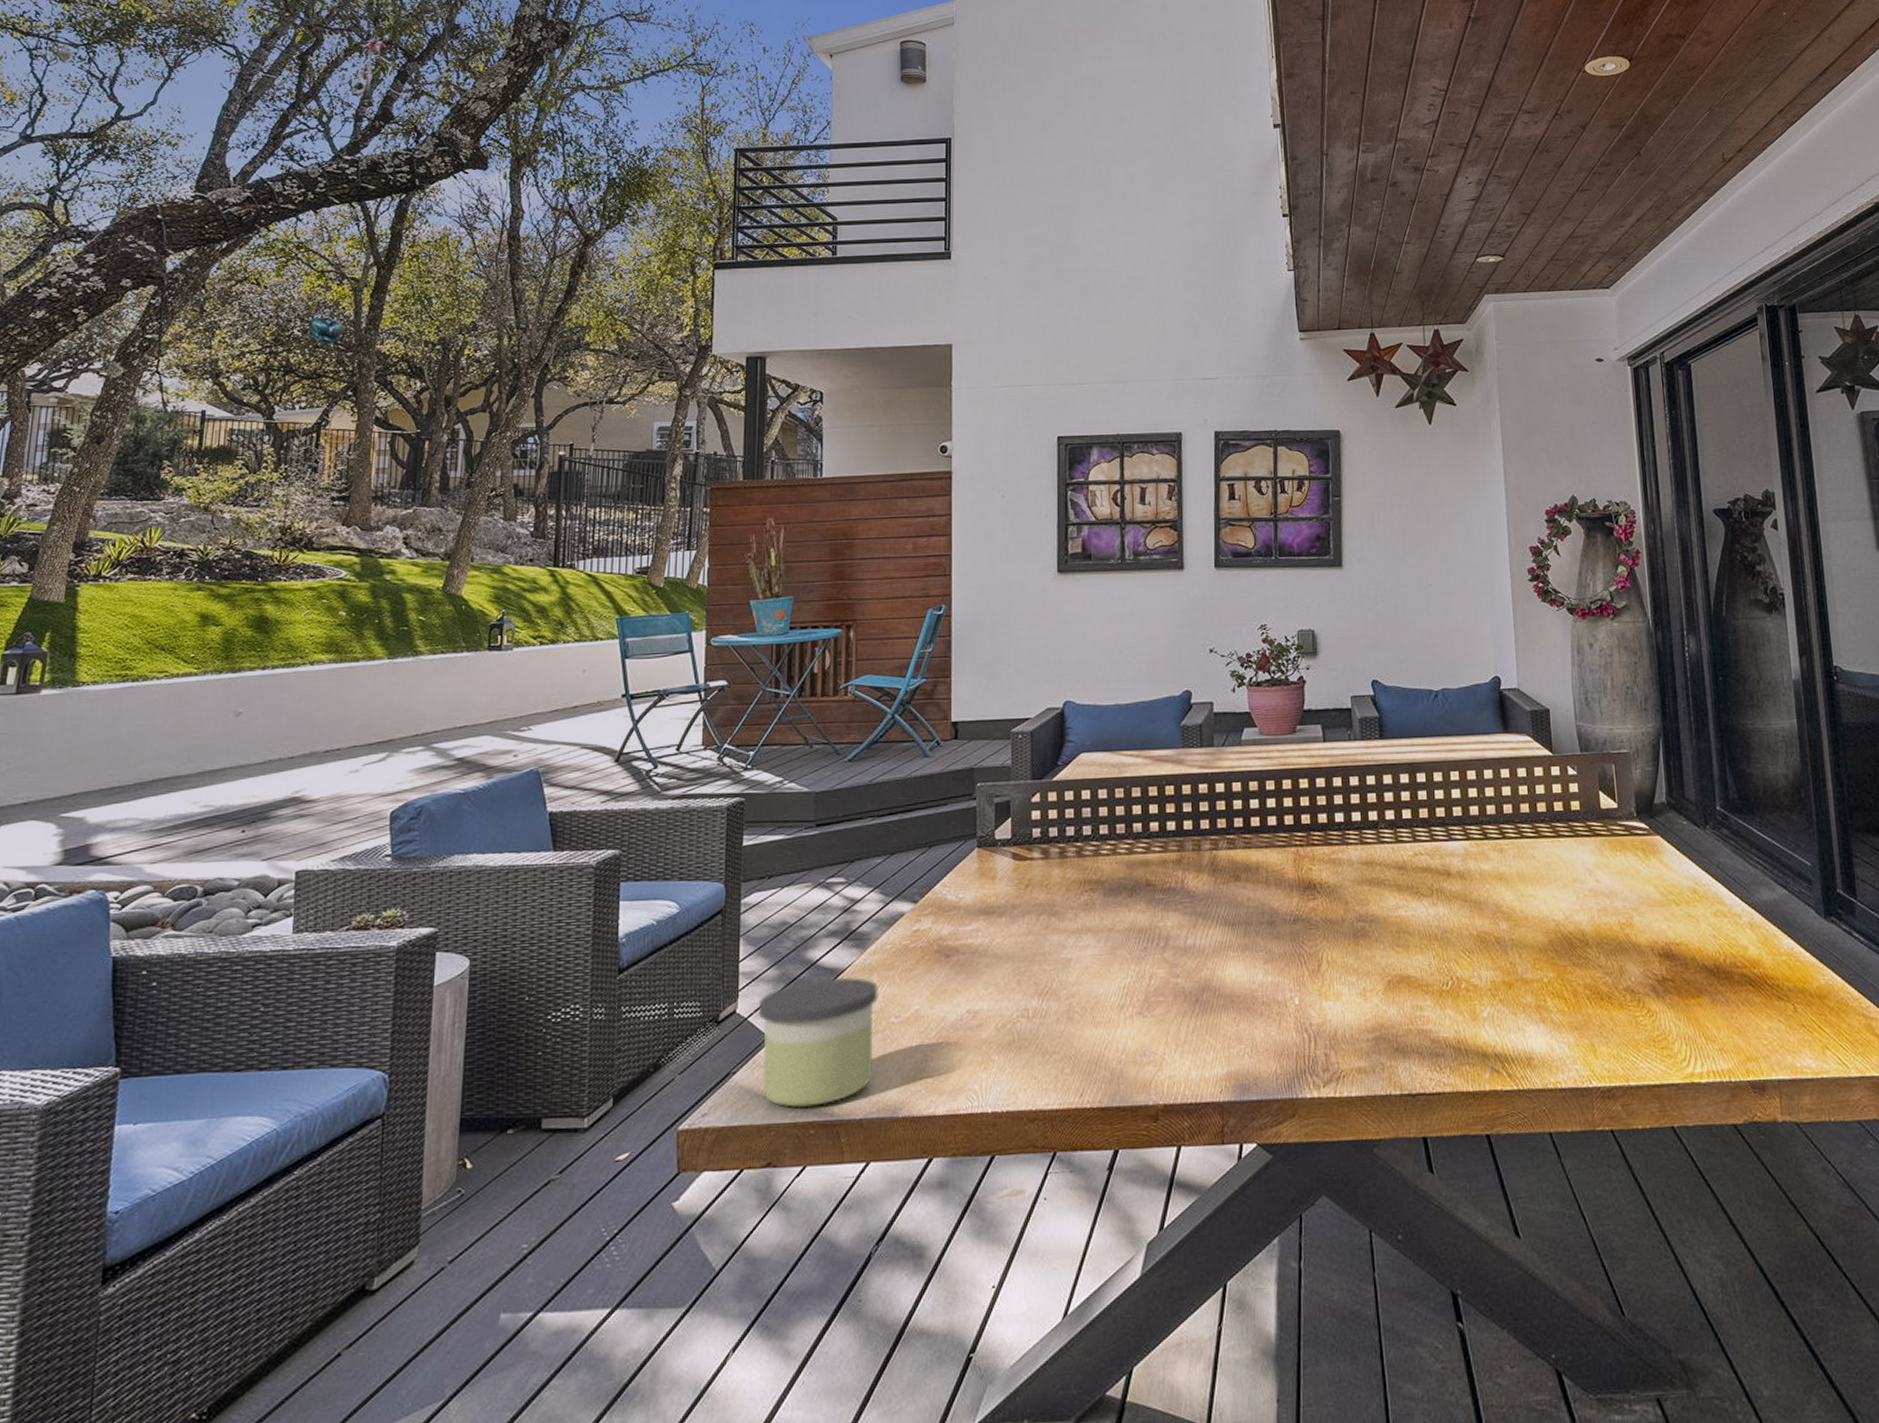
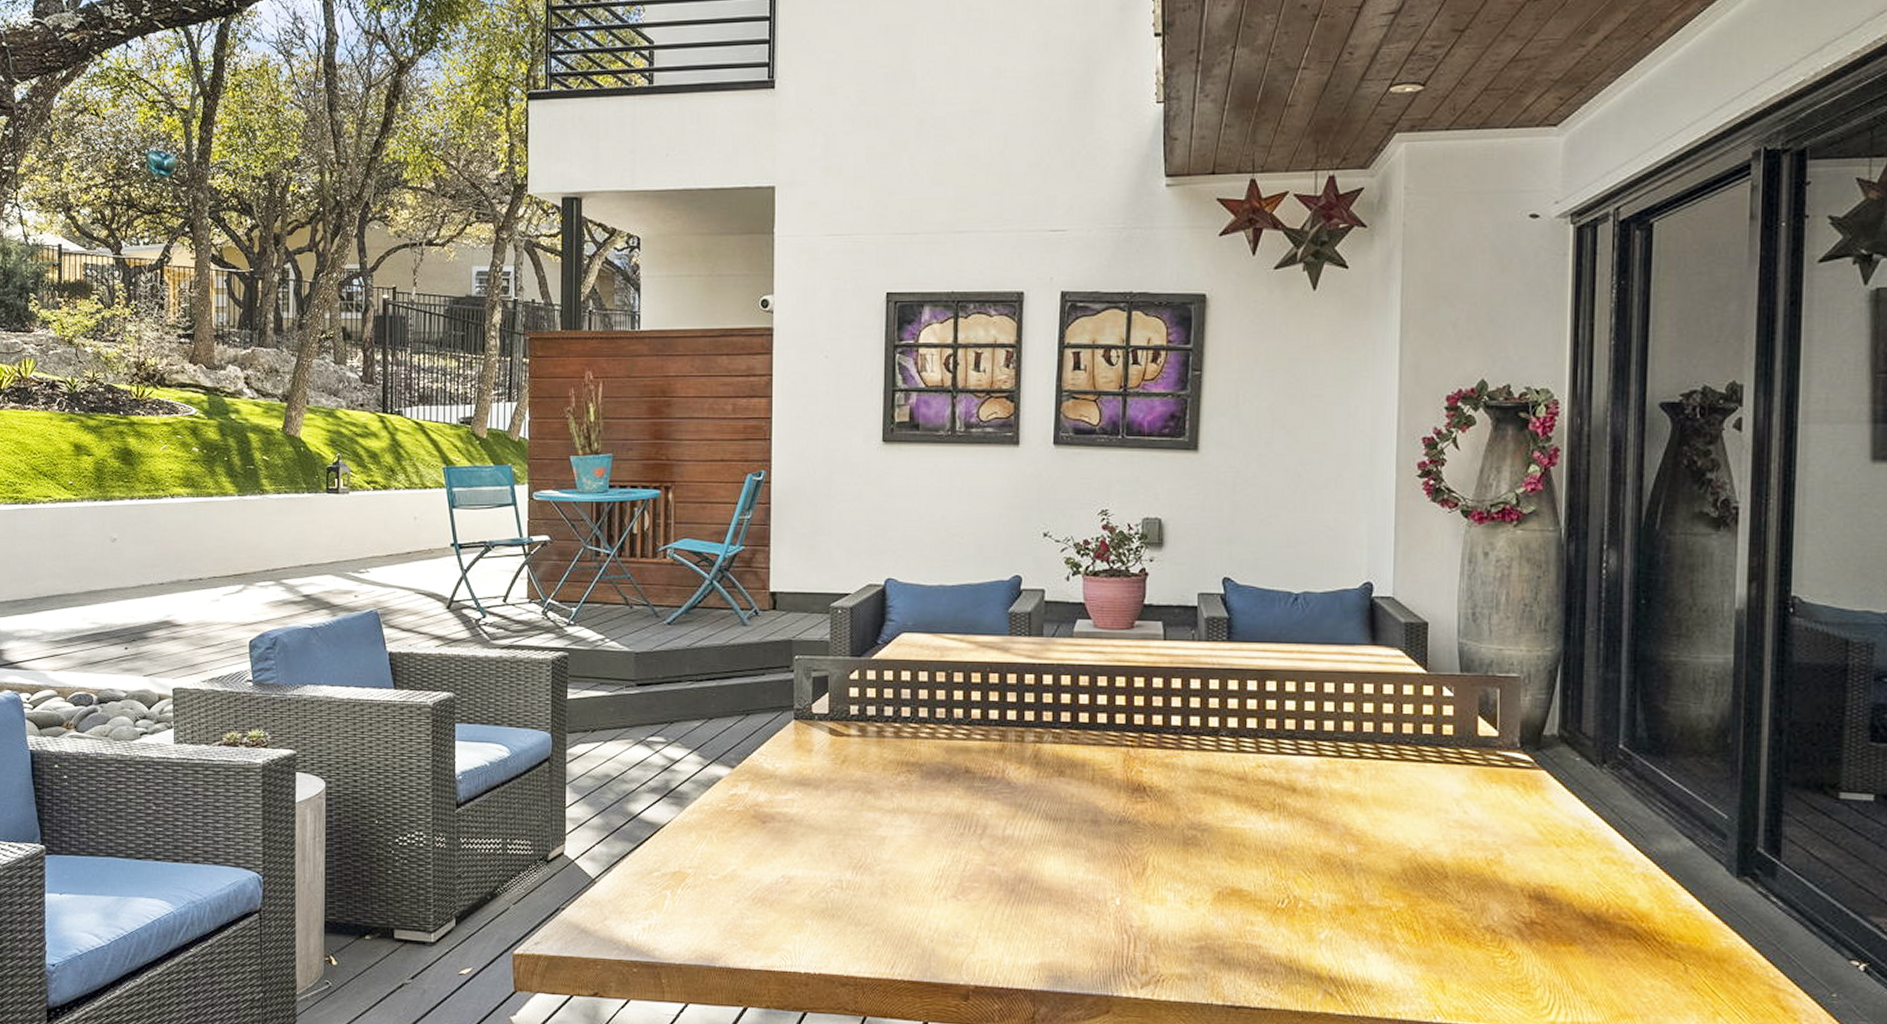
candle: present [759,978,878,1108] -> none [585,831,696,947]

